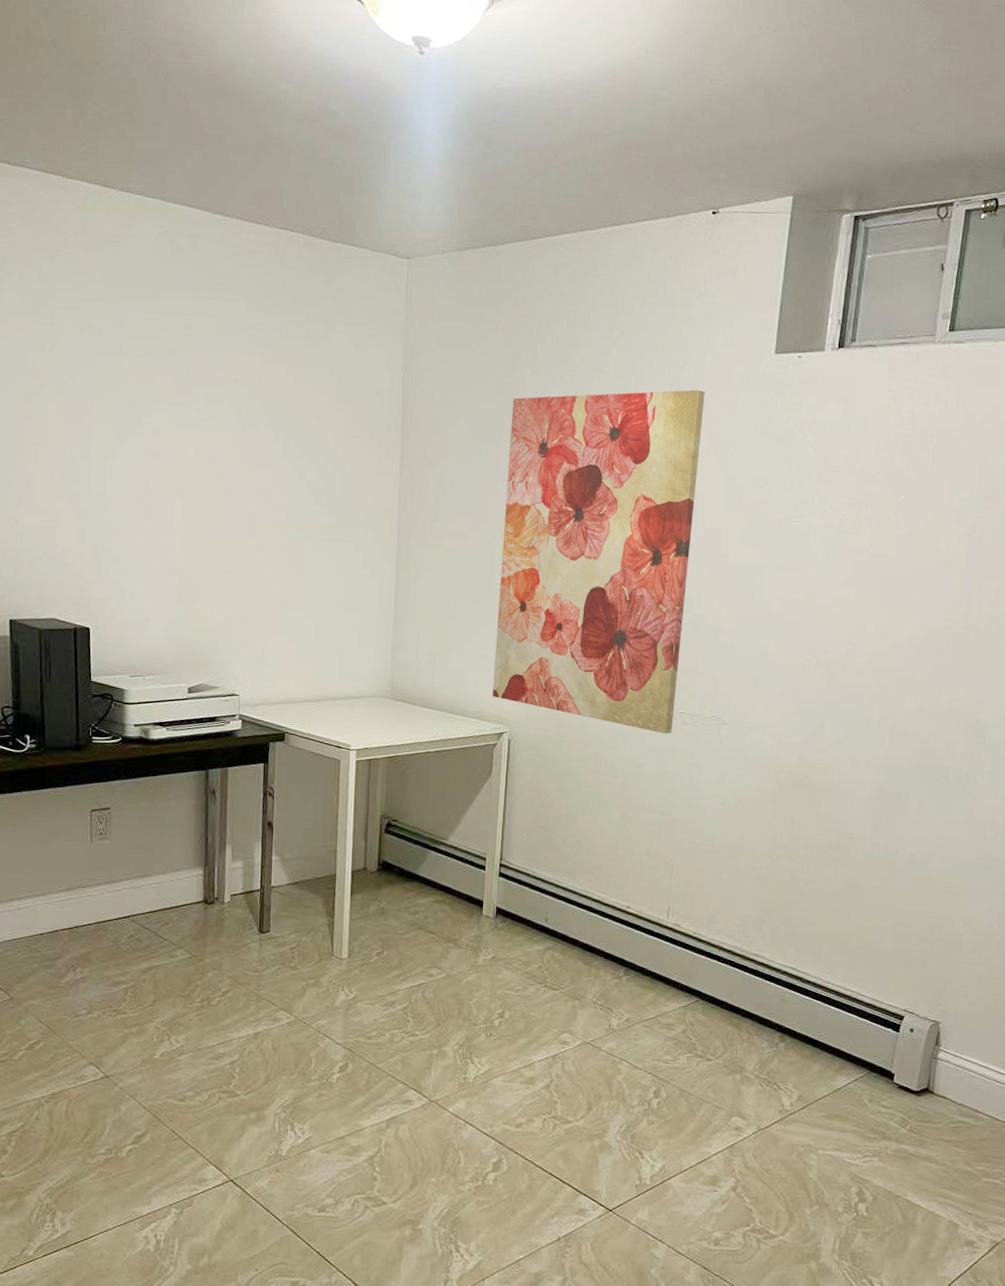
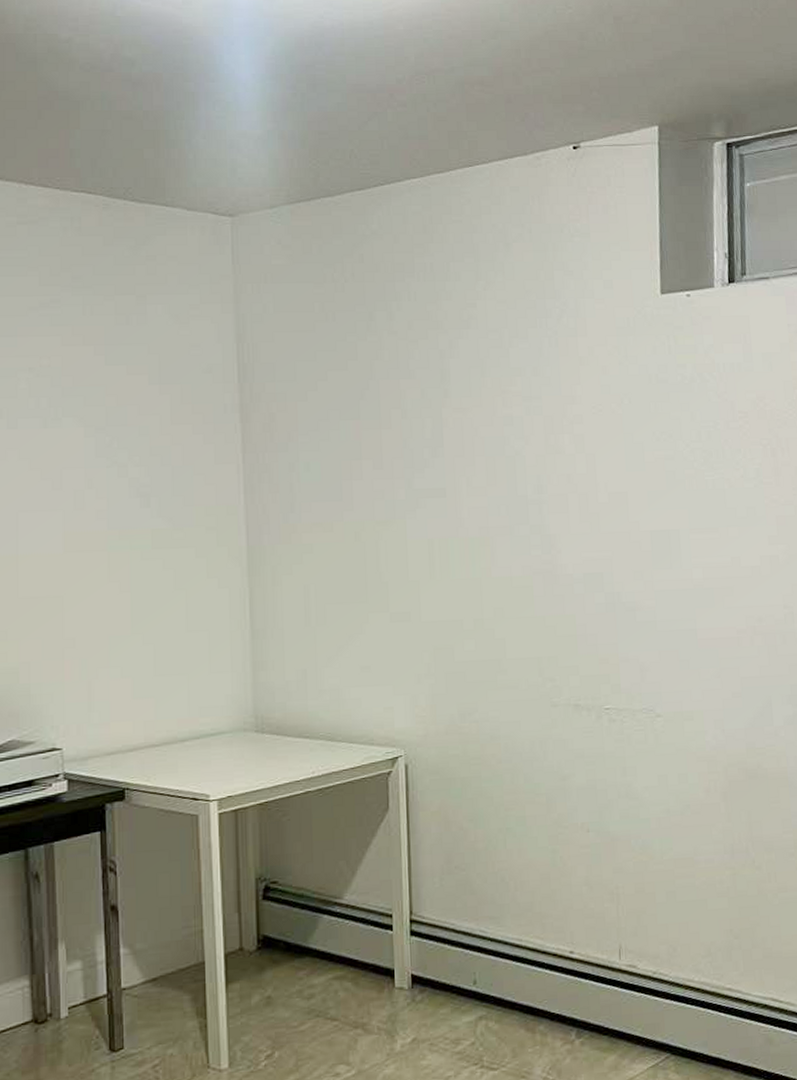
wall art: present [492,389,705,734] -> none [370,339,598,736]

